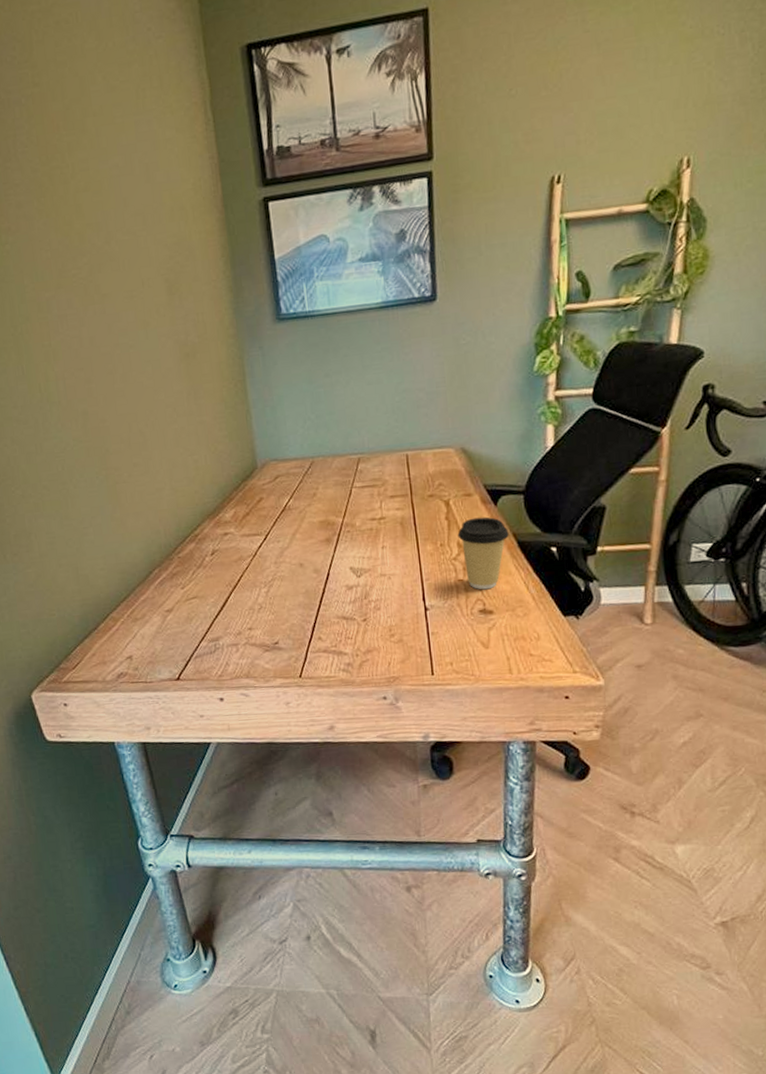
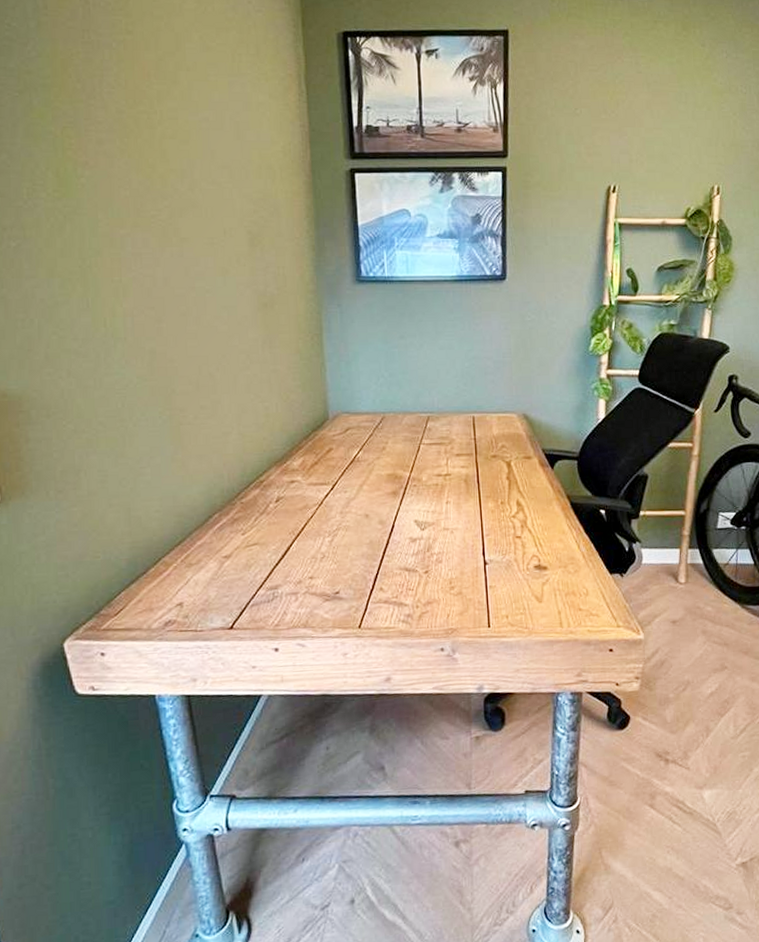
coffee cup: present [457,516,509,590] -> none [517,478,563,547]

